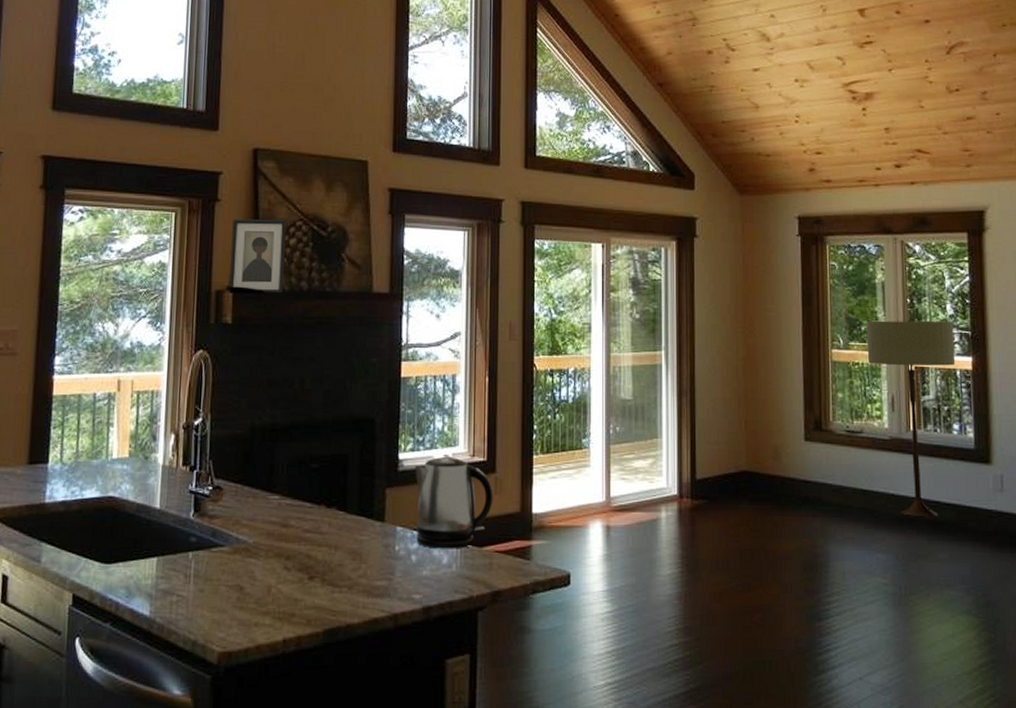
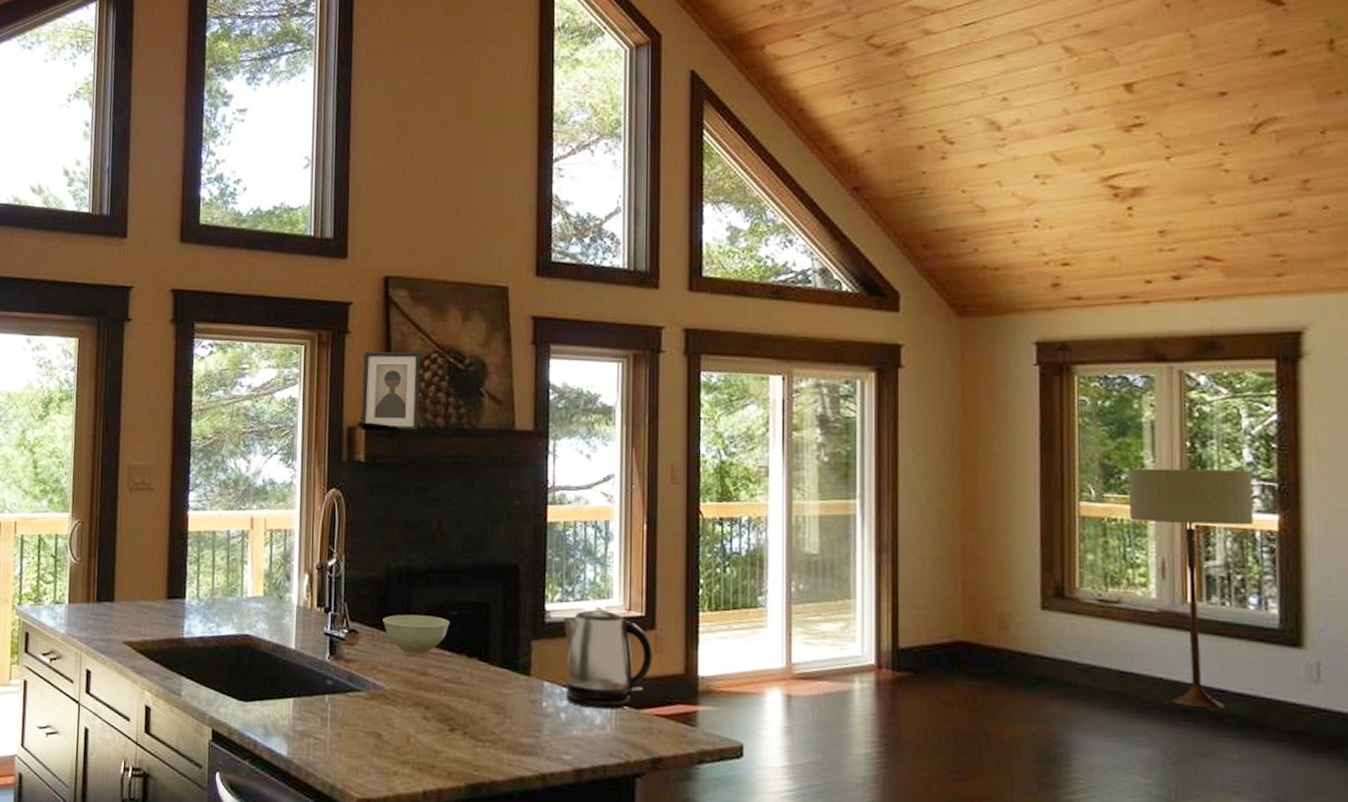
bowl: none [246,469,310,510] -> present [383,614,450,658]

